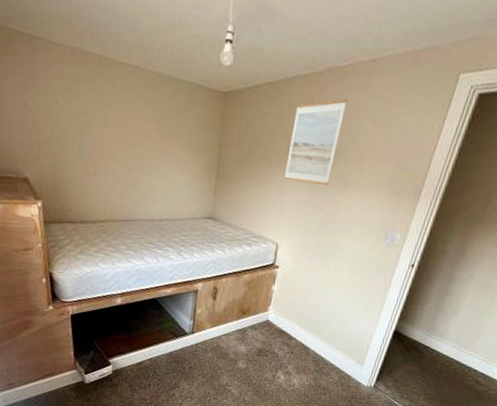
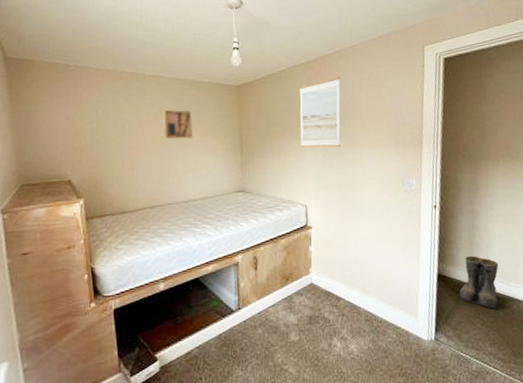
wall art: none [132,110,167,150] -> present [162,109,193,139]
boots: none [409,318,459,370] -> present [459,255,499,309]

